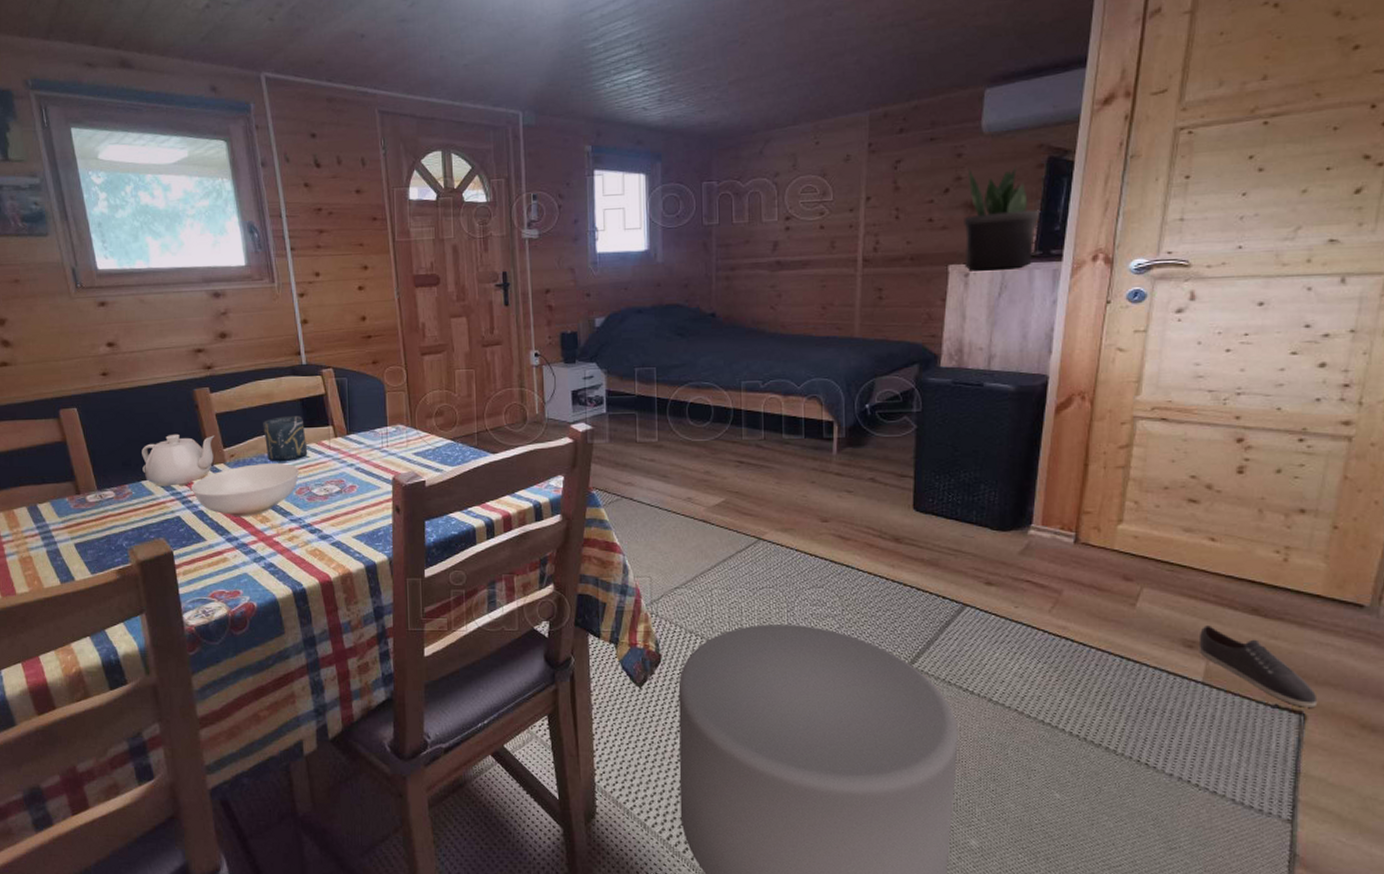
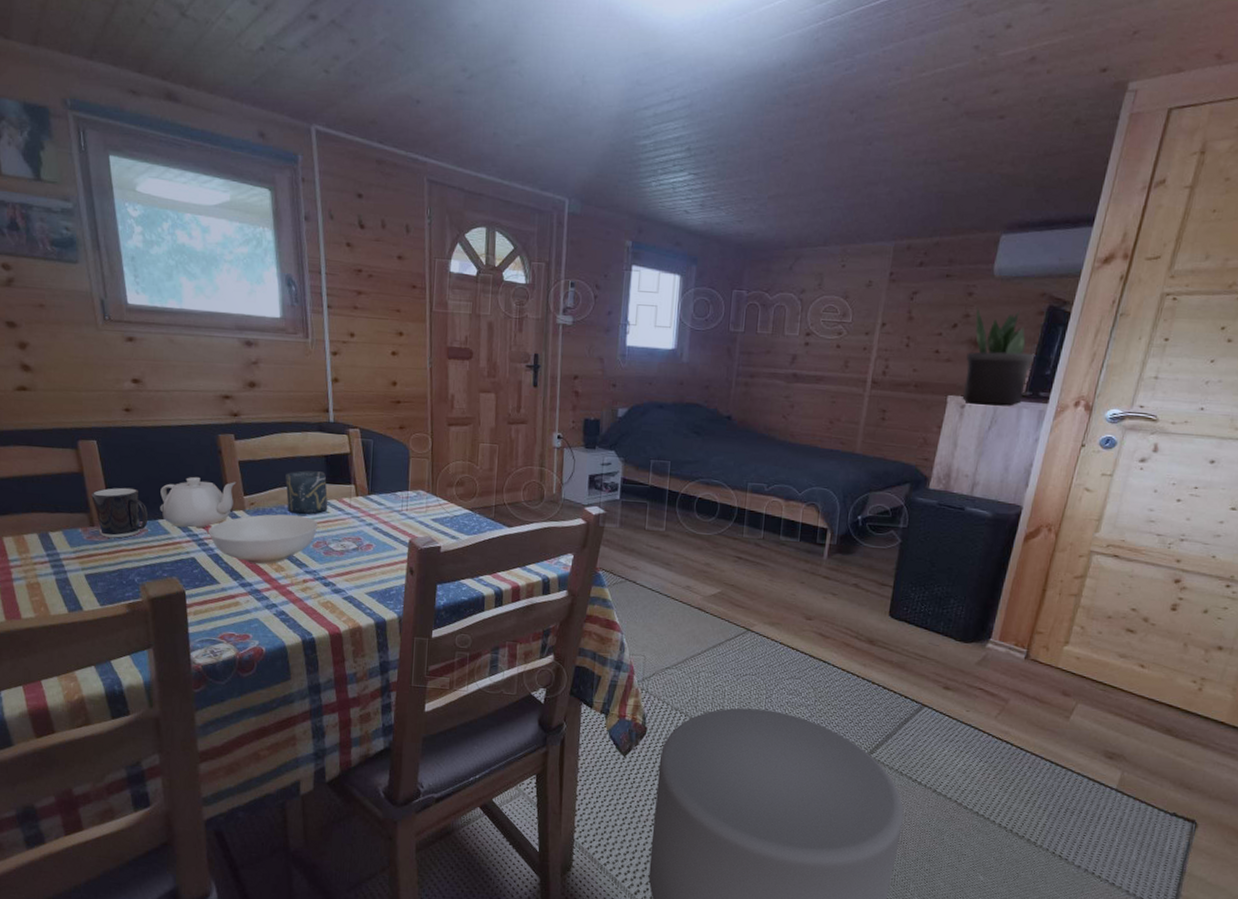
mug: none [75,452,131,504] -> present [91,487,148,538]
shoe: present [1198,626,1318,708] -> none [1117,740,1209,818]

